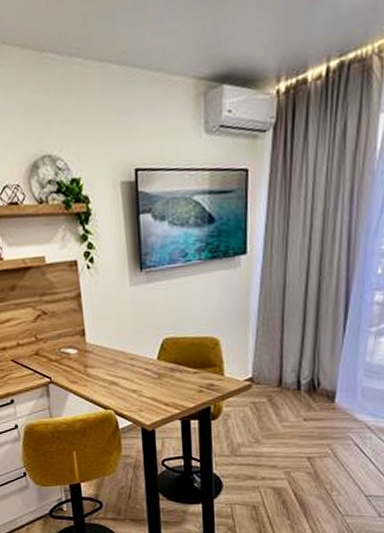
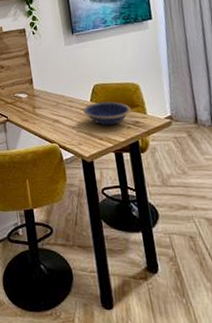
bowl: none [148,360,206,389] -> present [83,101,131,125]

